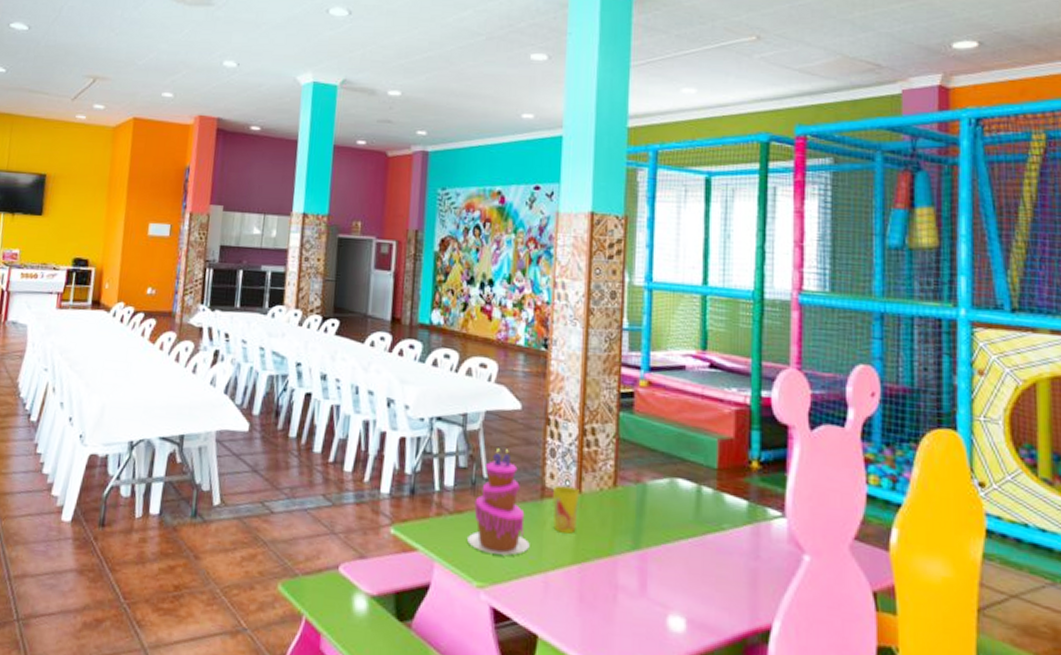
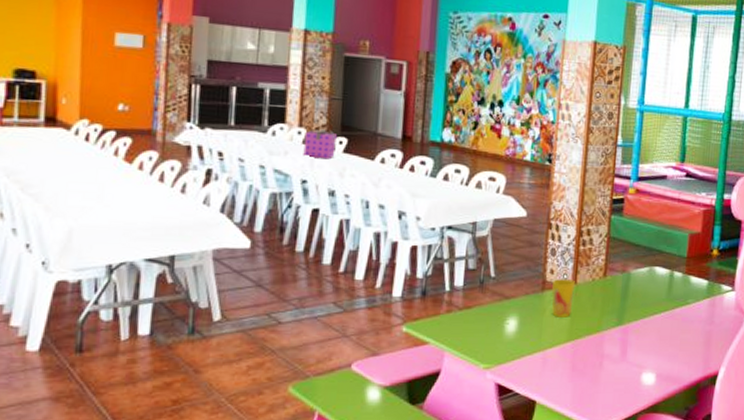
gift box: none [298,311,330,342] -> present [303,129,337,160]
birthday cake: present [467,448,530,555] -> none [475,251,531,340]

